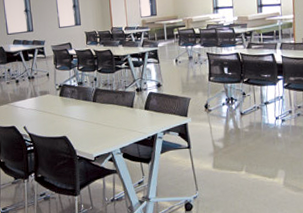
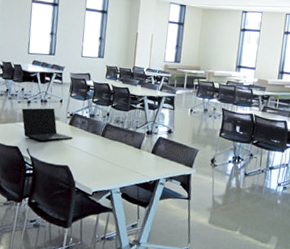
laptop: none [11,83,66,118] -> present [21,108,73,142]

